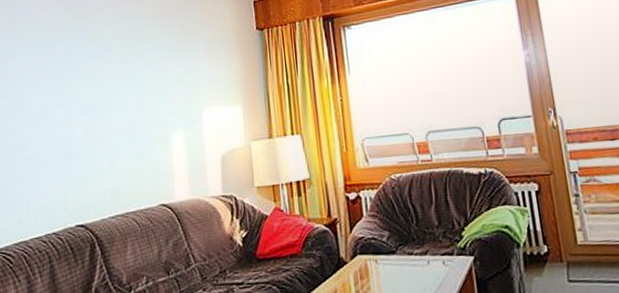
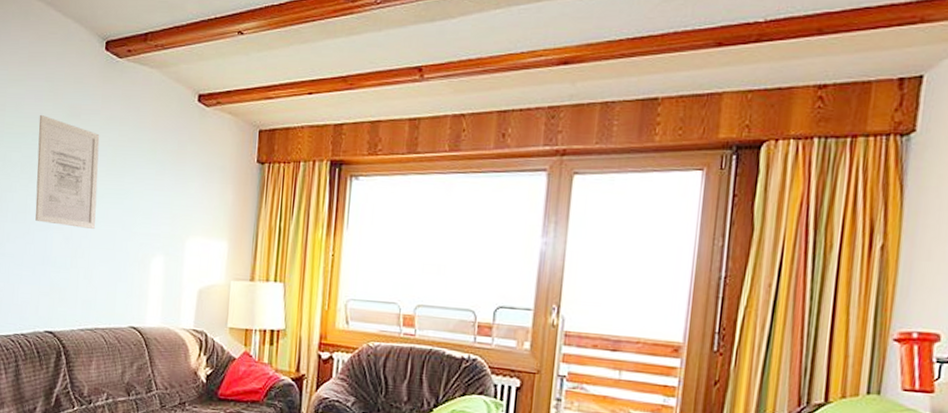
wall art: none [48,21,114,120] -> present [35,114,100,230]

